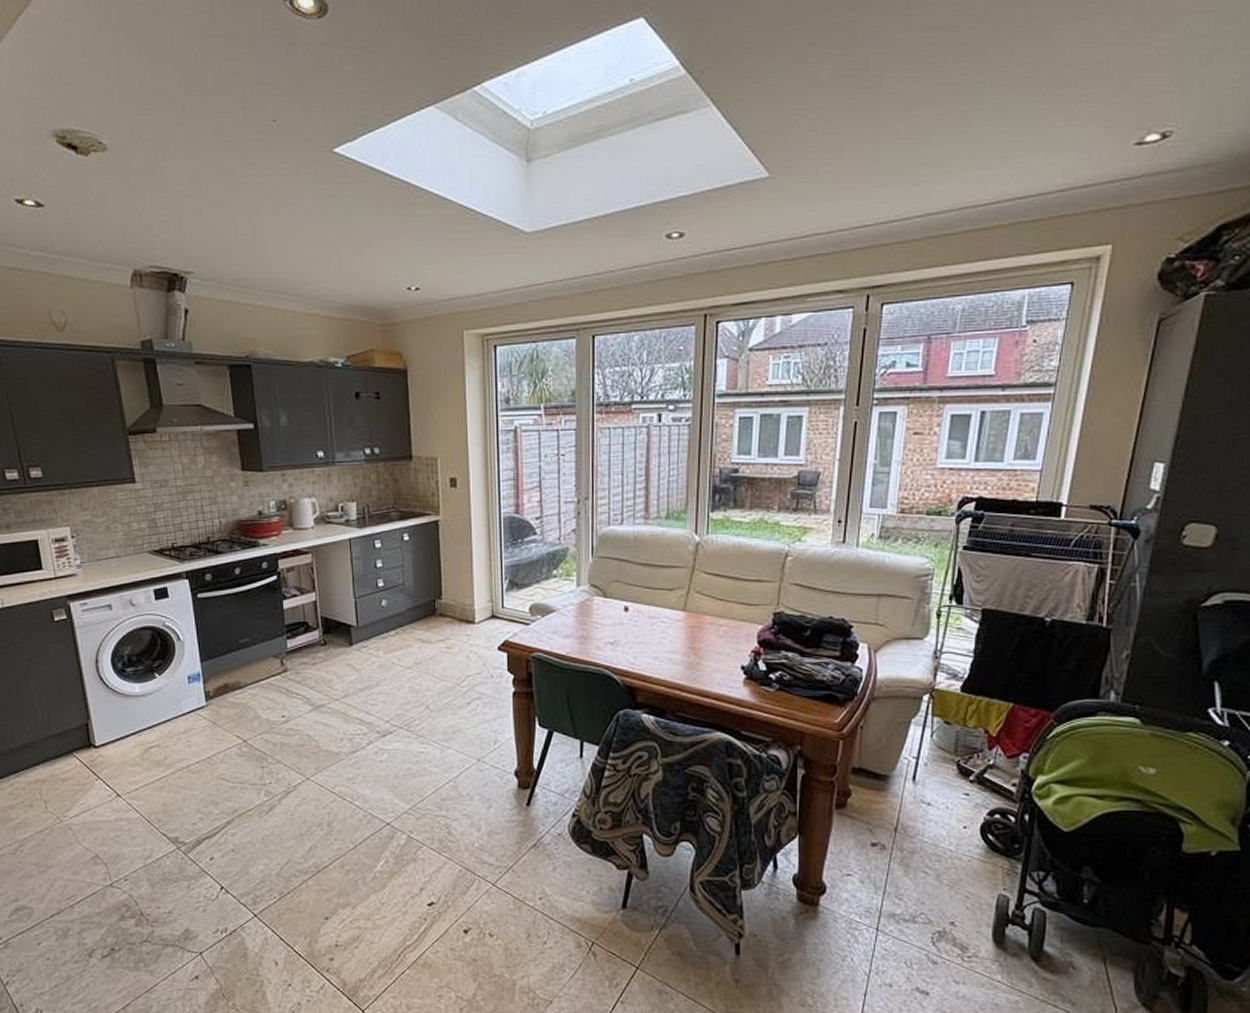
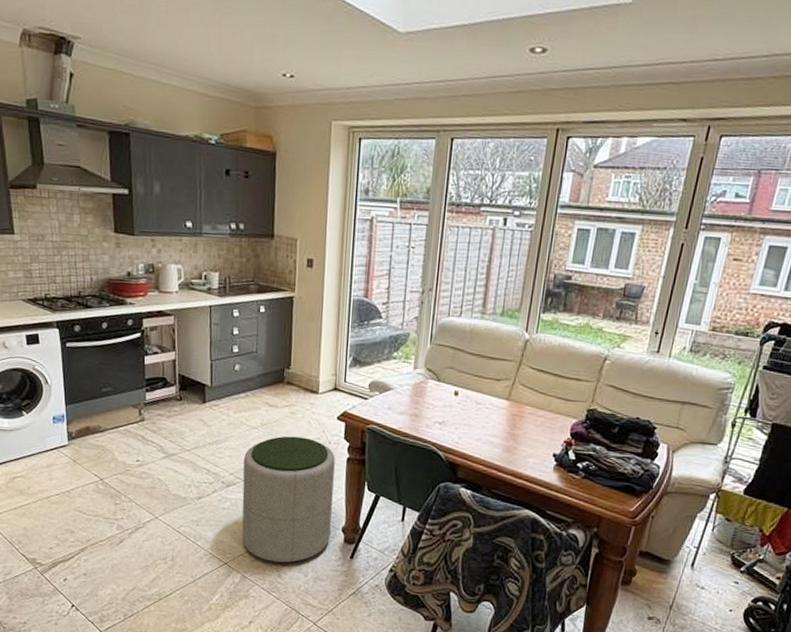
ottoman: none [398,673,502,817] -> present [242,436,335,563]

